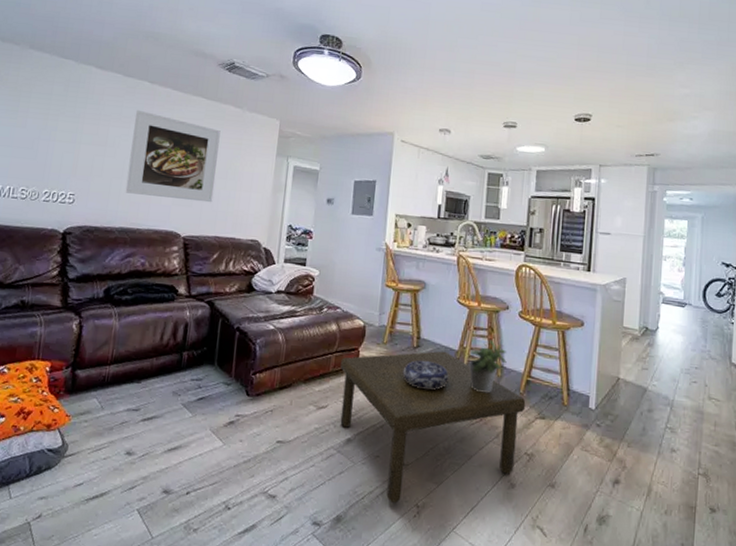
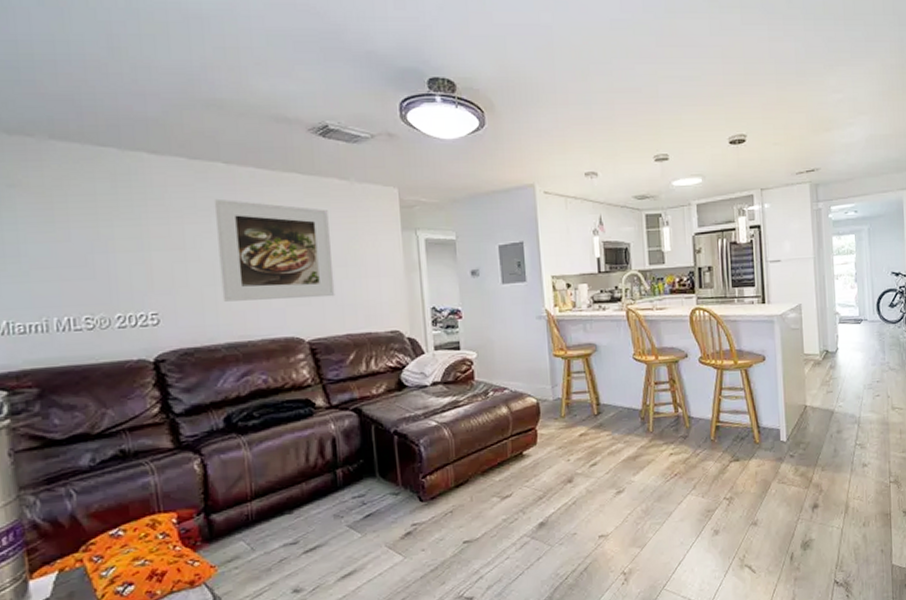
coffee table: present [340,351,526,504] -> none [519,413,719,577]
decorative bowl: present [402,360,449,391] -> none [587,426,636,457]
potted plant: present [469,340,507,393] -> none [655,392,693,448]

